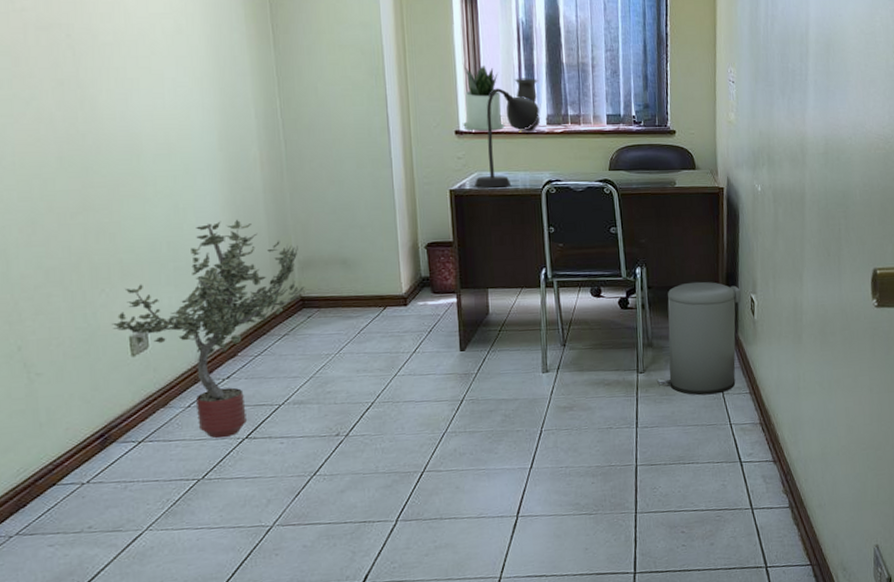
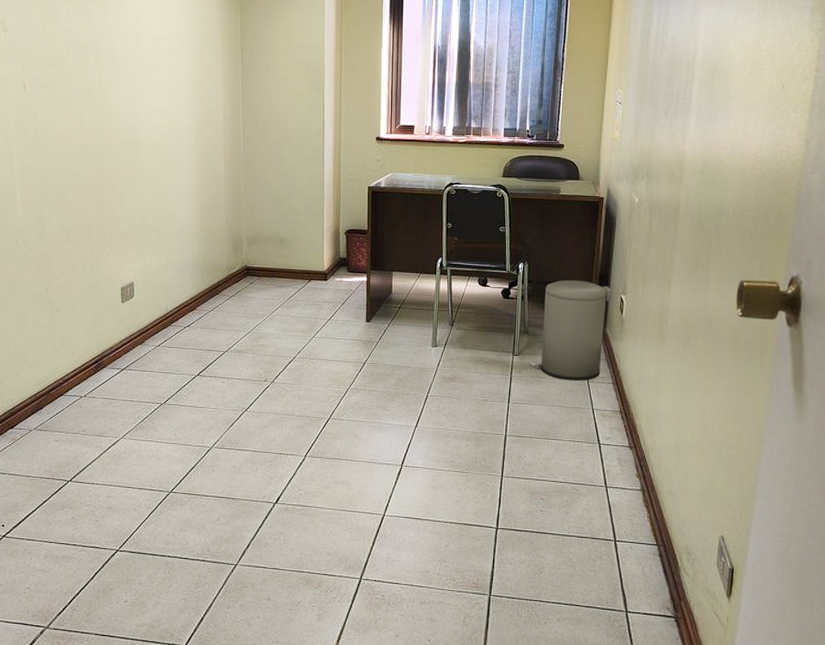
potted tree: present [111,219,305,438] -> none [109,201,250,373]
planter: present [462,66,505,132] -> none [382,83,418,140]
desk lamp: present [475,88,539,189] -> none [389,102,447,188]
vase: present [514,78,541,133] -> none [428,94,448,141]

